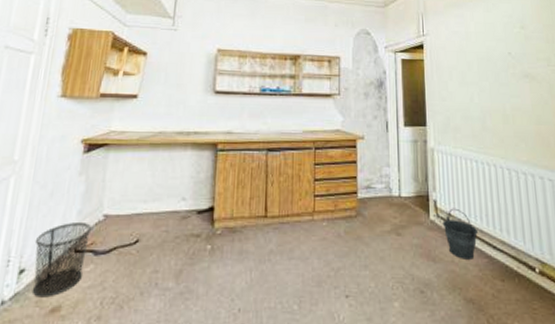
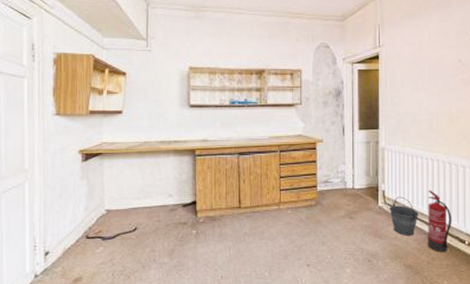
waste bin: present [32,223,92,298] -> none [53,216,98,272]
fire extinguisher: none [486,201,518,282] -> present [428,190,452,252]

